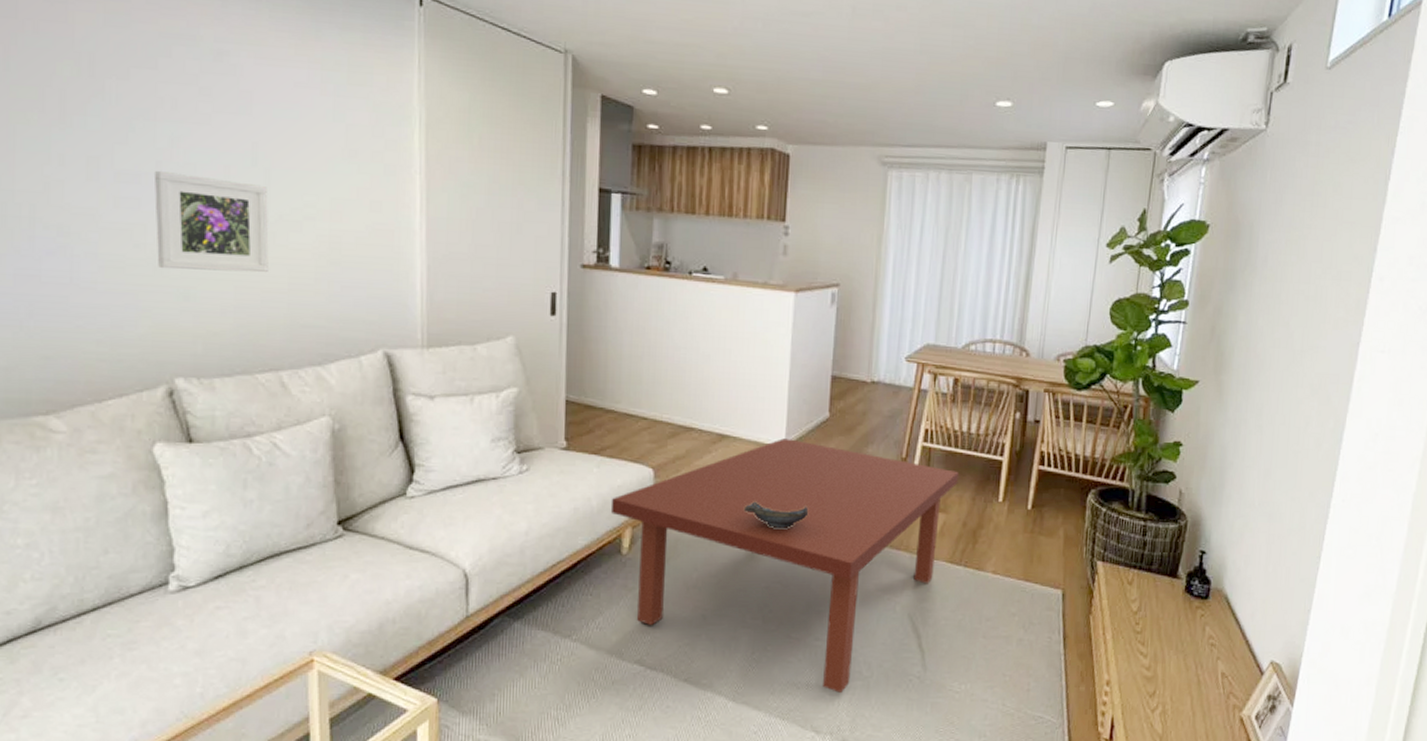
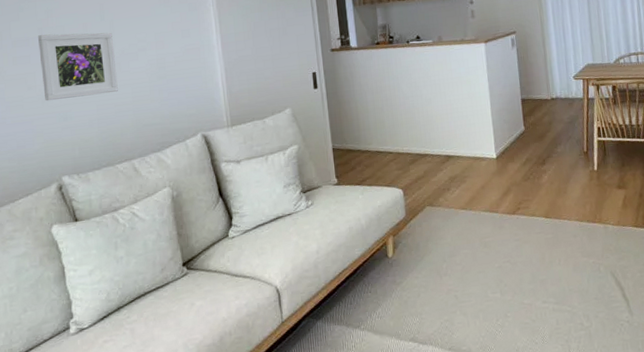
coffee table: present [610,438,959,693] -> none [375,151,630,343]
ceramic bowl: present [743,501,809,529] -> none [473,199,522,221]

